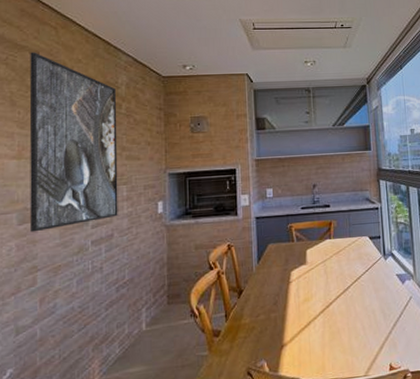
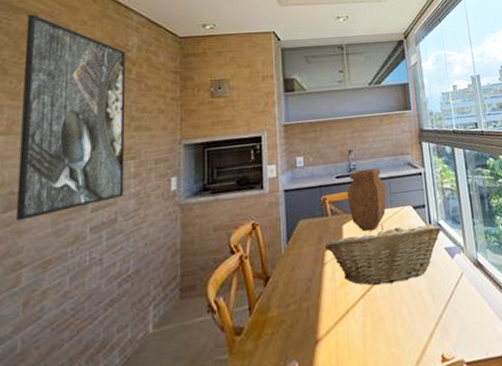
fruit basket: none [291,252,395,303] -> present [325,223,442,286]
water jug: none [311,202,346,257] -> present [347,169,386,231]

